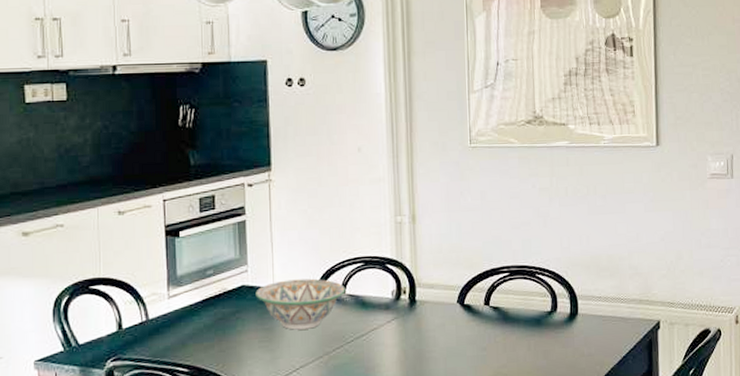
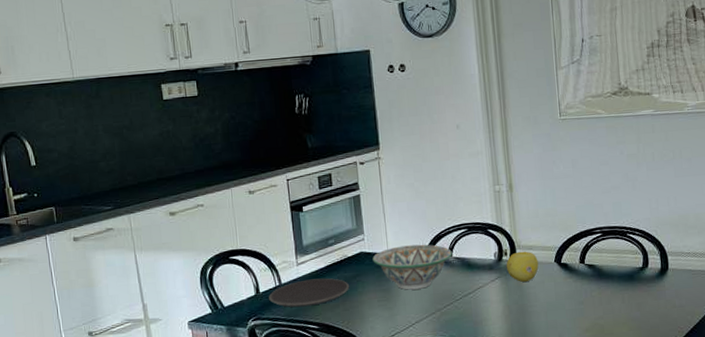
plate: none [133,314,228,347] -> present [269,278,350,308]
fruit: none [404,290,440,324] -> present [506,251,539,282]

